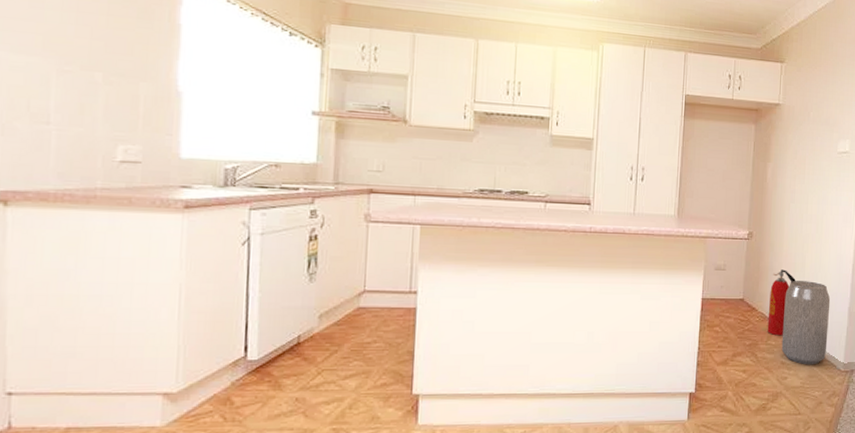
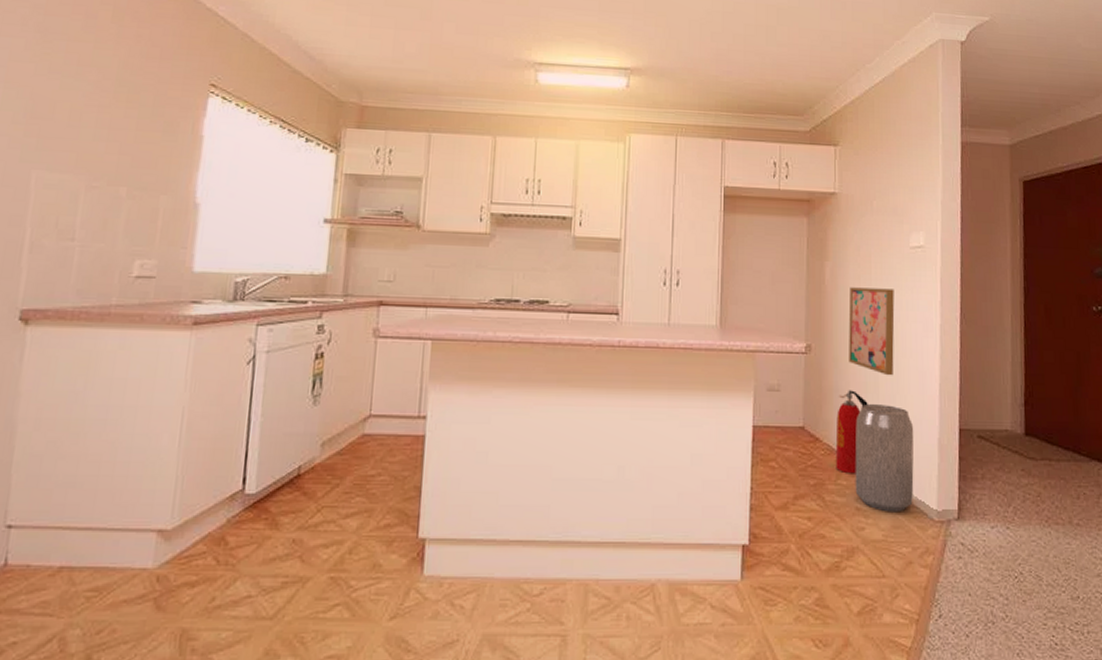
wall art: none [783,185,822,258] -> present [848,287,895,376]

